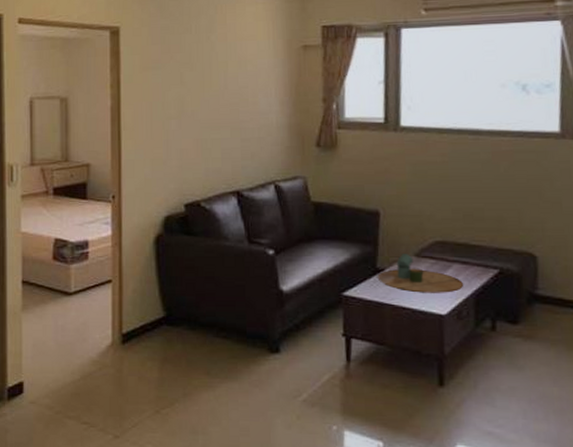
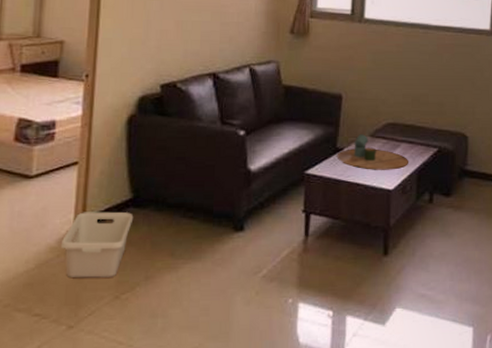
laundry basket: none [101,328,168,392] -> present [60,211,134,278]

